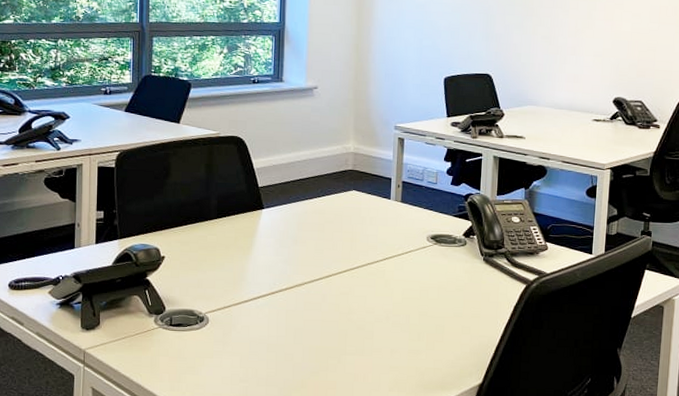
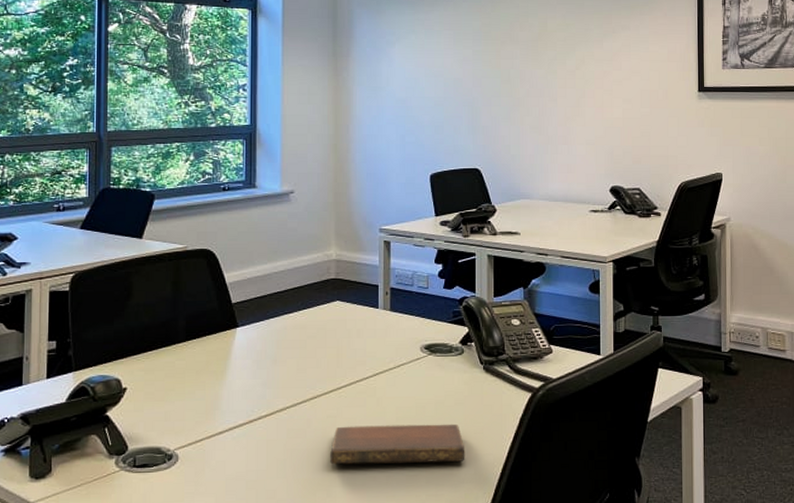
notebook: none [342,303,463,341] -> present [330,423,465,465]

